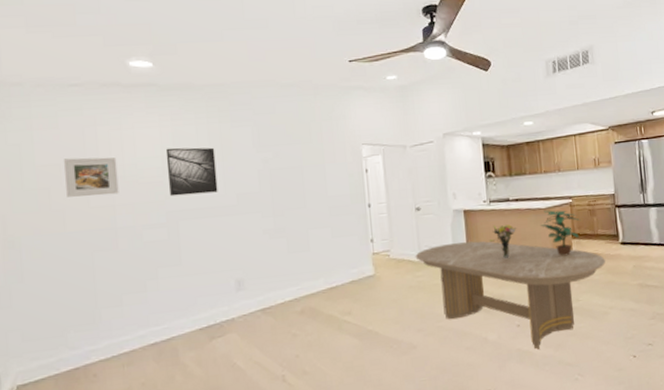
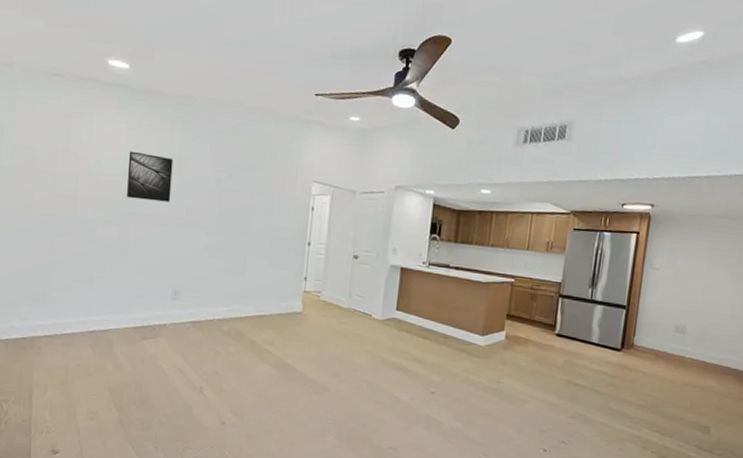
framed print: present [63,157,119,197] -> none [37,144,85,186]
dining table: present [415,240,606,350] -> none [344,297,536,420]
bouquet: present [489,224,517,259] -> none [420,288,451,324]
potted plant: present [540,210,581,256] -> none [476,285,520,334]

